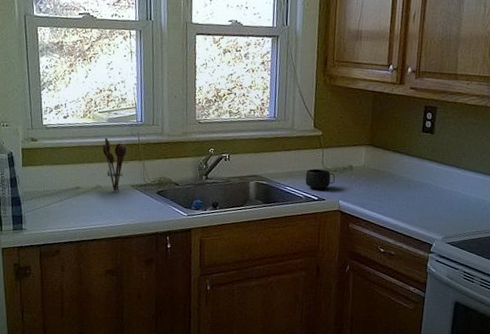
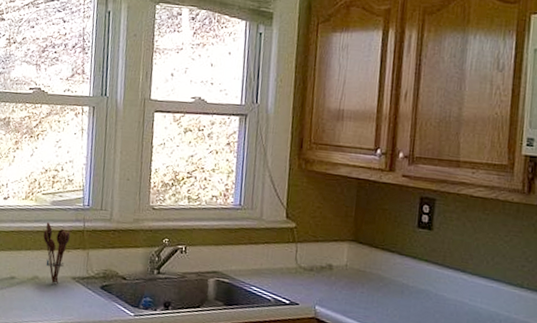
mug: present [305,168,335,190] -> none [274,266,311,292]

